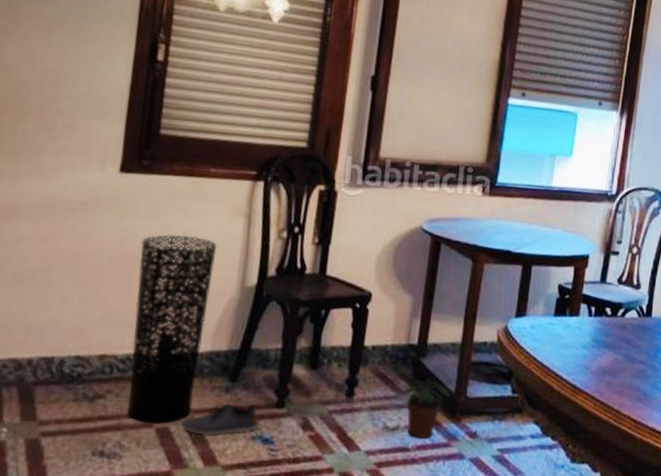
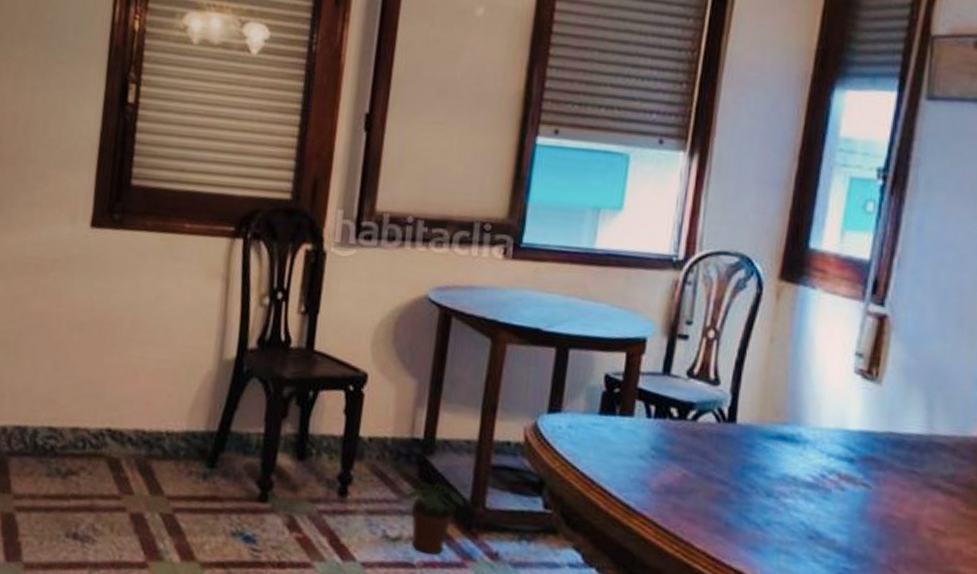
umbrella stand: present [126,234,217,425] -> none [100,297,193,509]
shoe: present [181,402,260,436] -> none [156,490,241,529]

